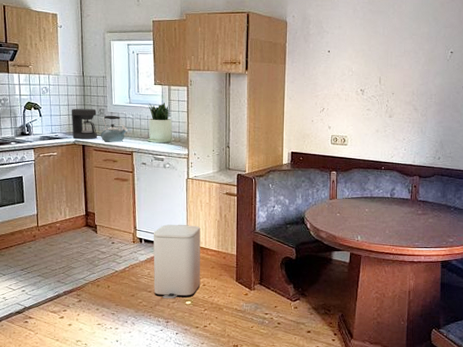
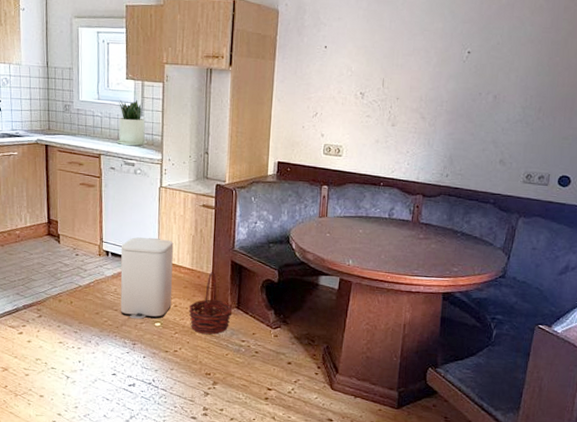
coffee maker: present [71,108,98,140] -> none [33,103,63,139]
kettle: present [101,116,128,143] -> none [66,113,96,143]
basket: none [216,252,256,310] -> present [188,271,233,335]

